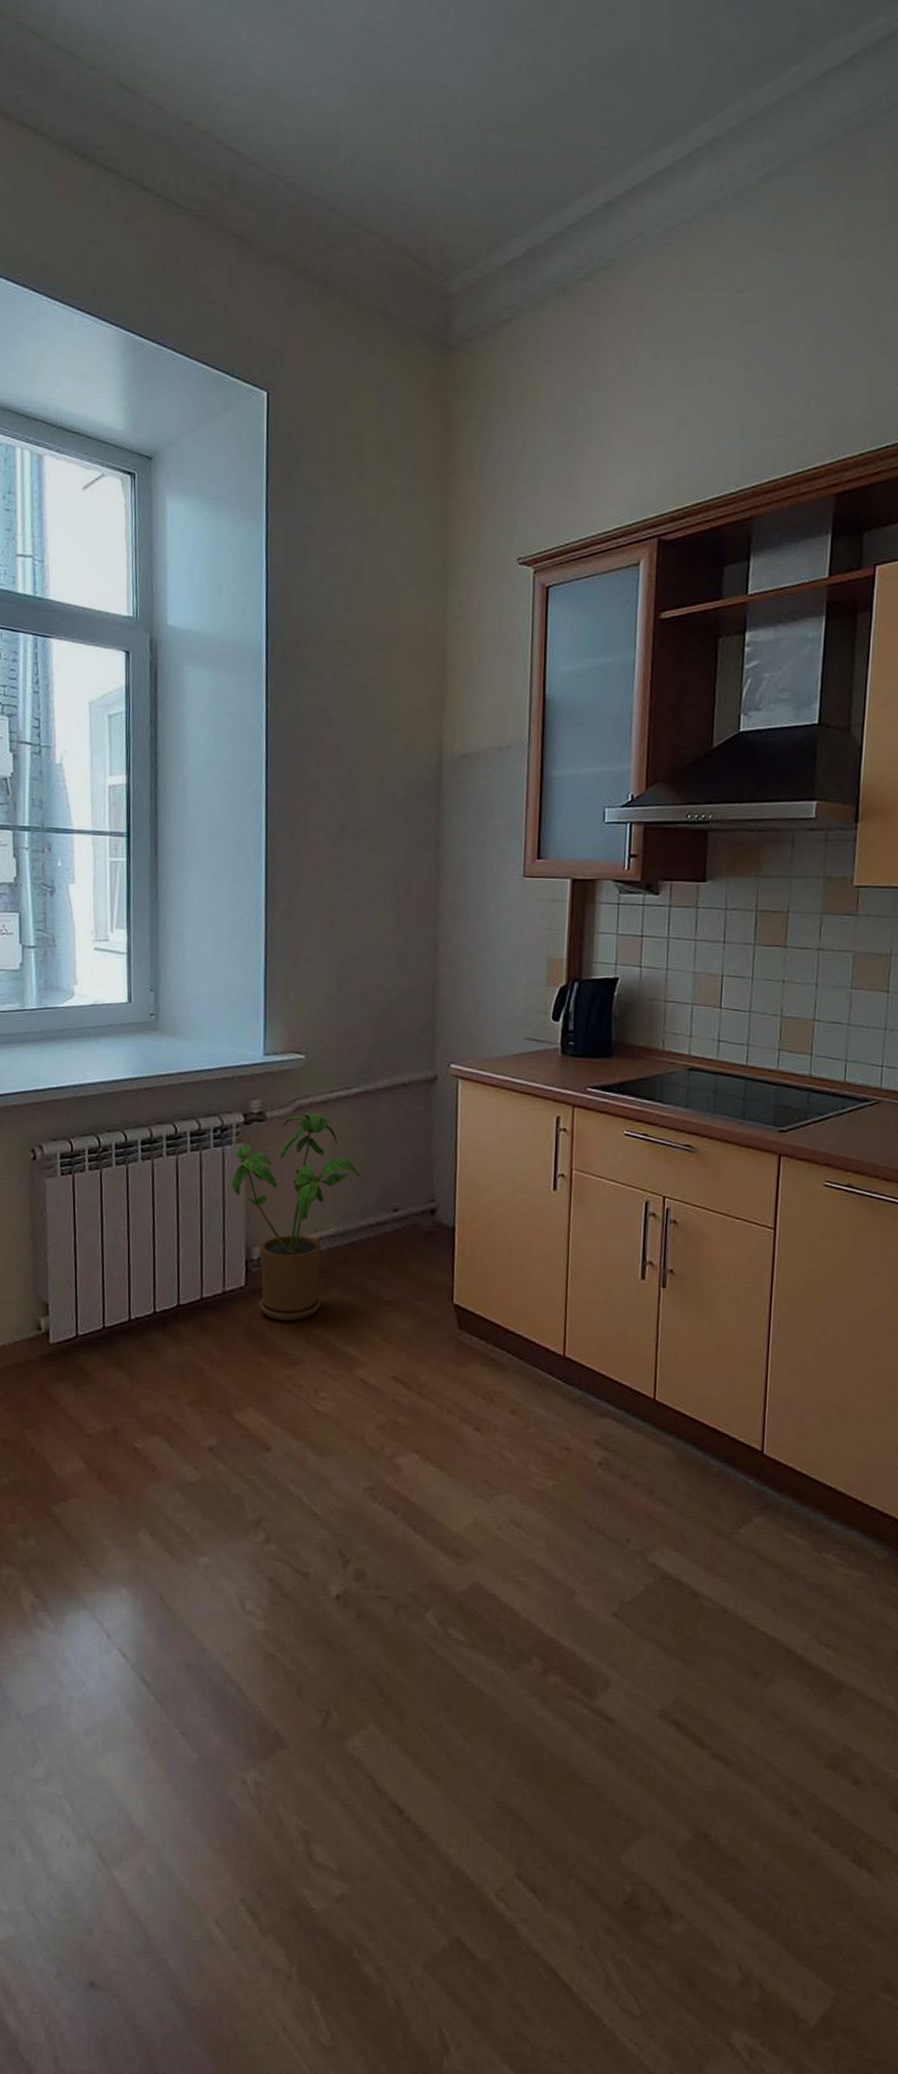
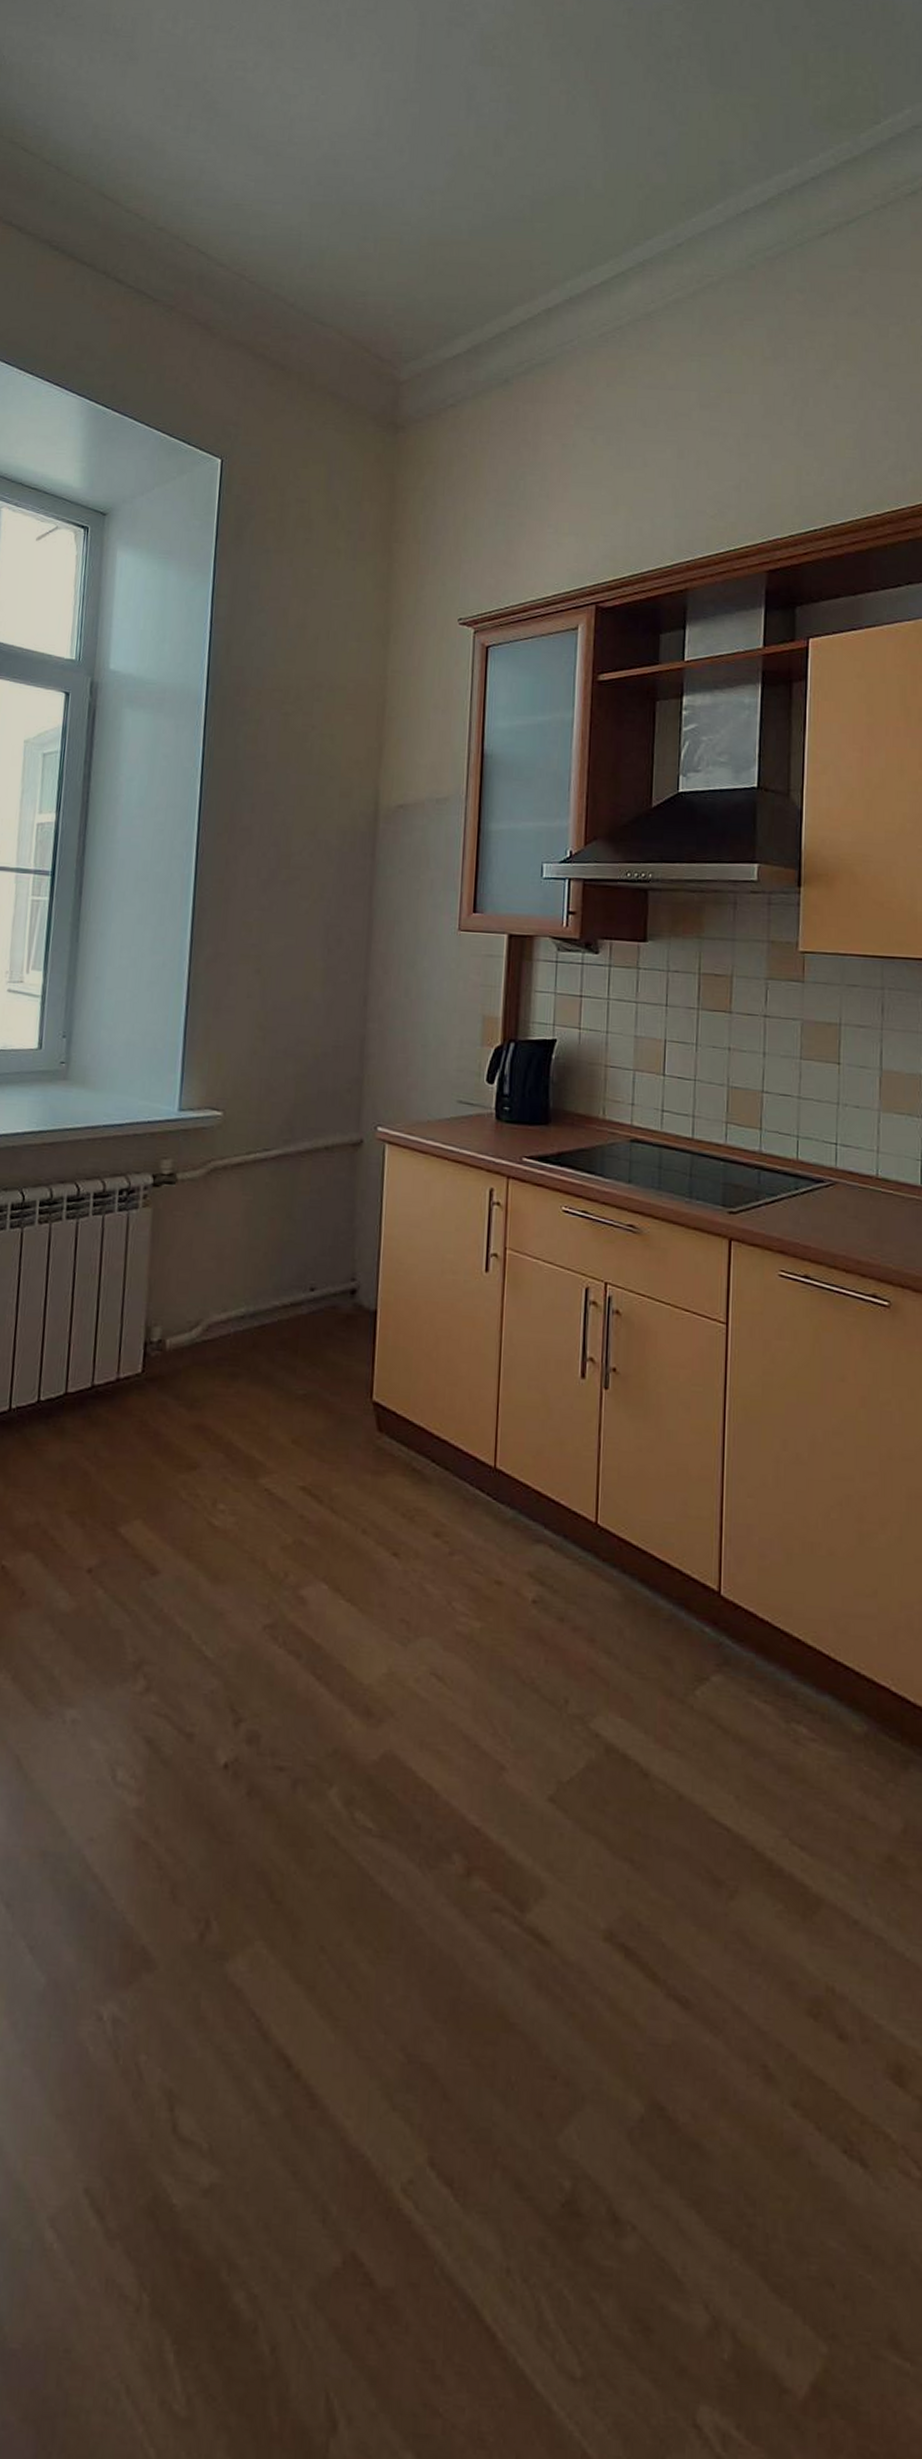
house plant: present [231,1112,362,1321] -> none [134,1175,277,1416]

